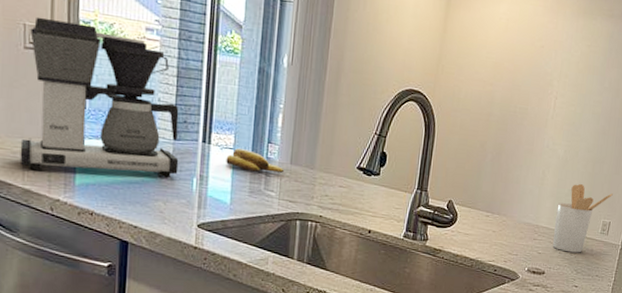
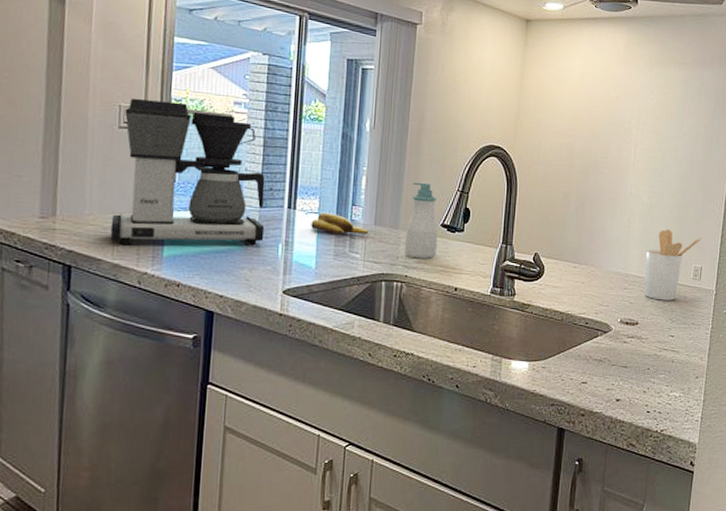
soap bottle: none [319,122,354,201] -> present [404,182,438,259]

